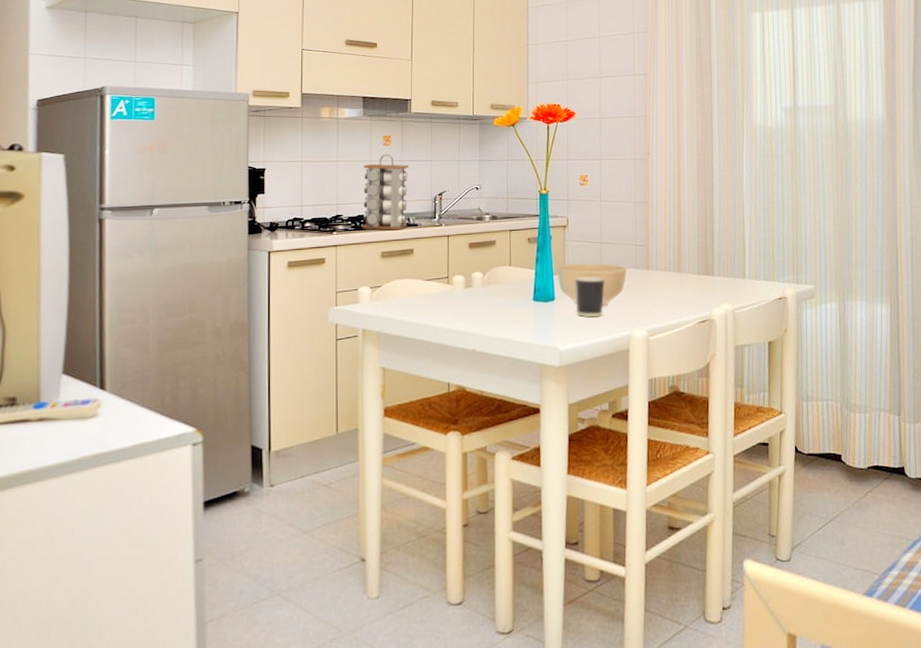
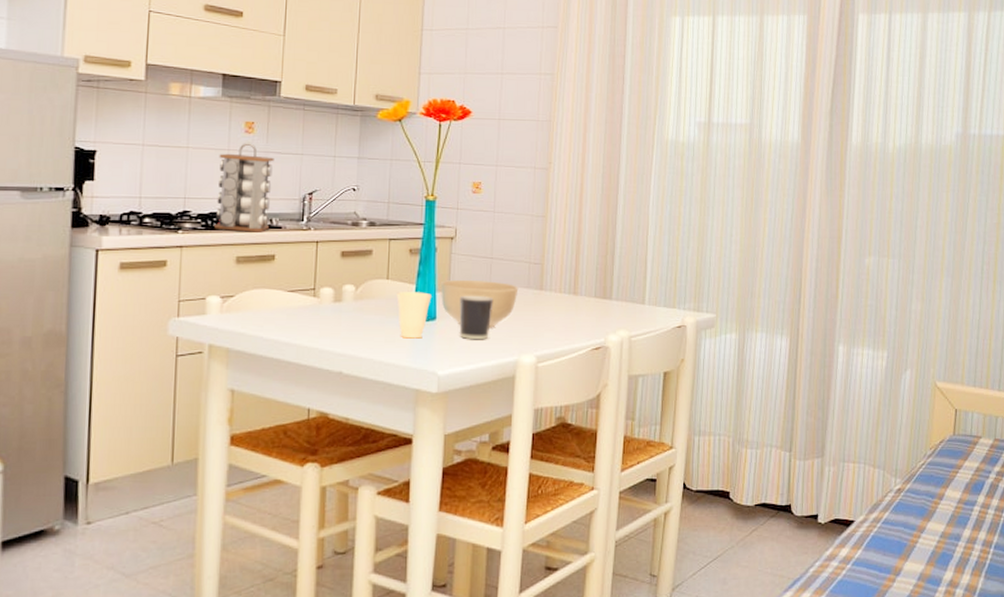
cup: none [519,276,550,318] -> present [397,292,432,339]

